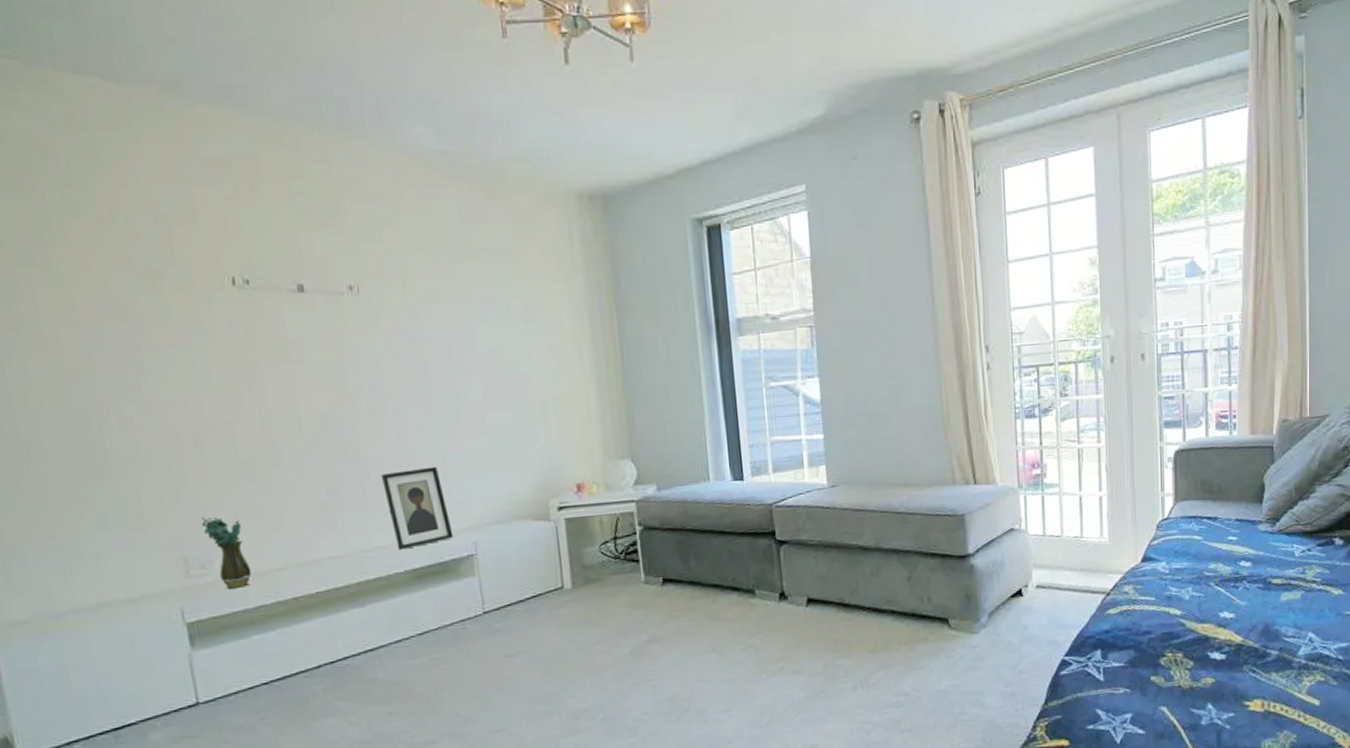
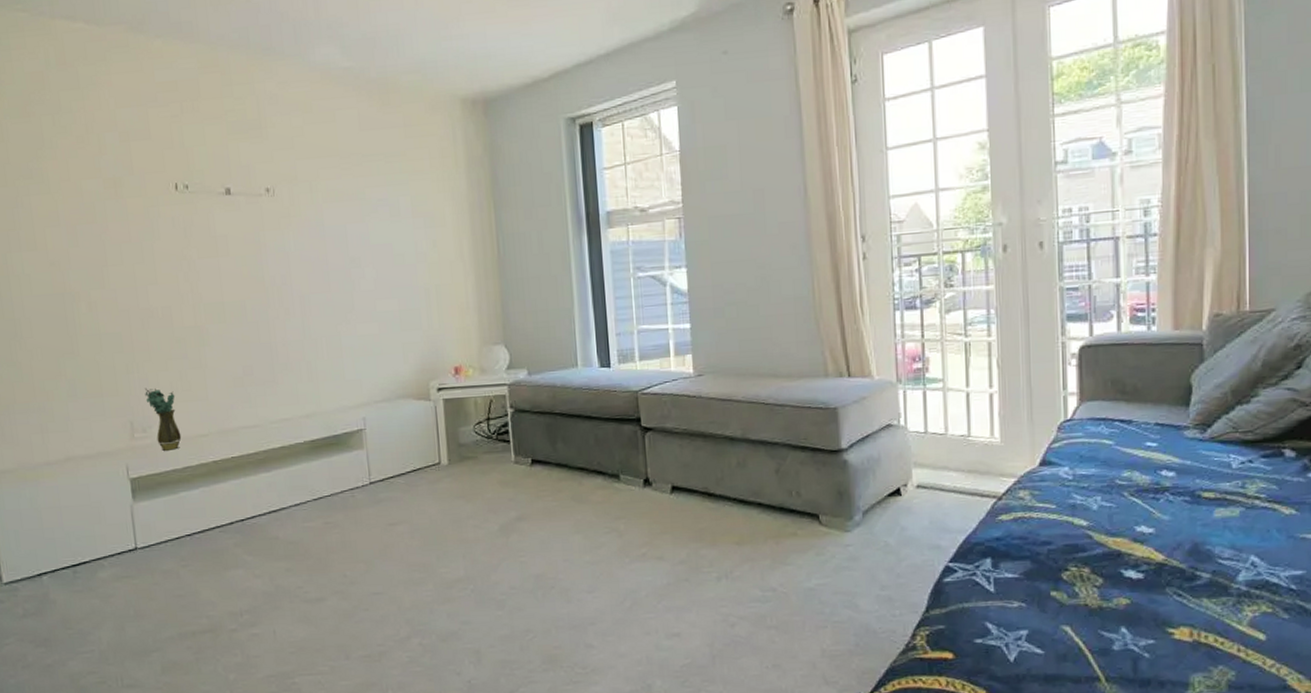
picture frame: present [381,466,454,550] -> none [288,348,346,422]

